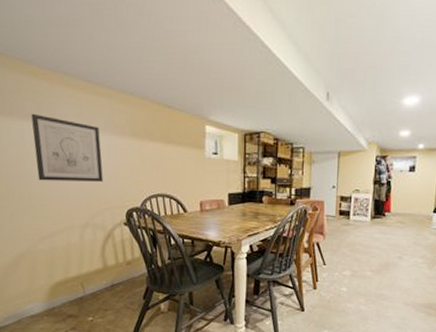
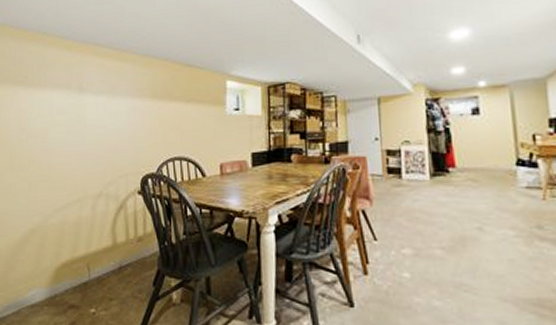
wall art: present [31,113,104,182] -> none [59,83,122,149]

